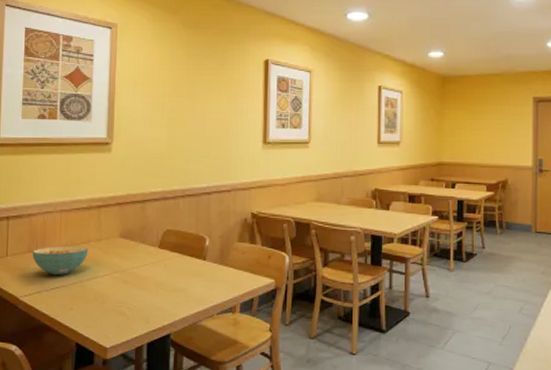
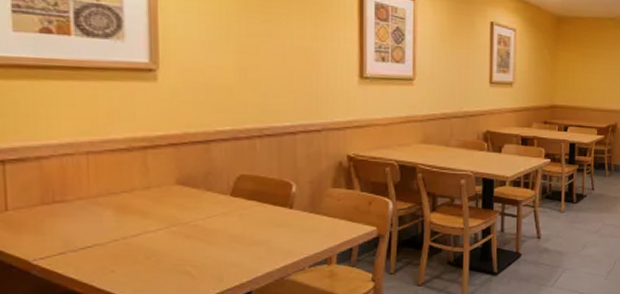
cereal bowl: present [32,246,89,275] -> none [47,196,133,231]

